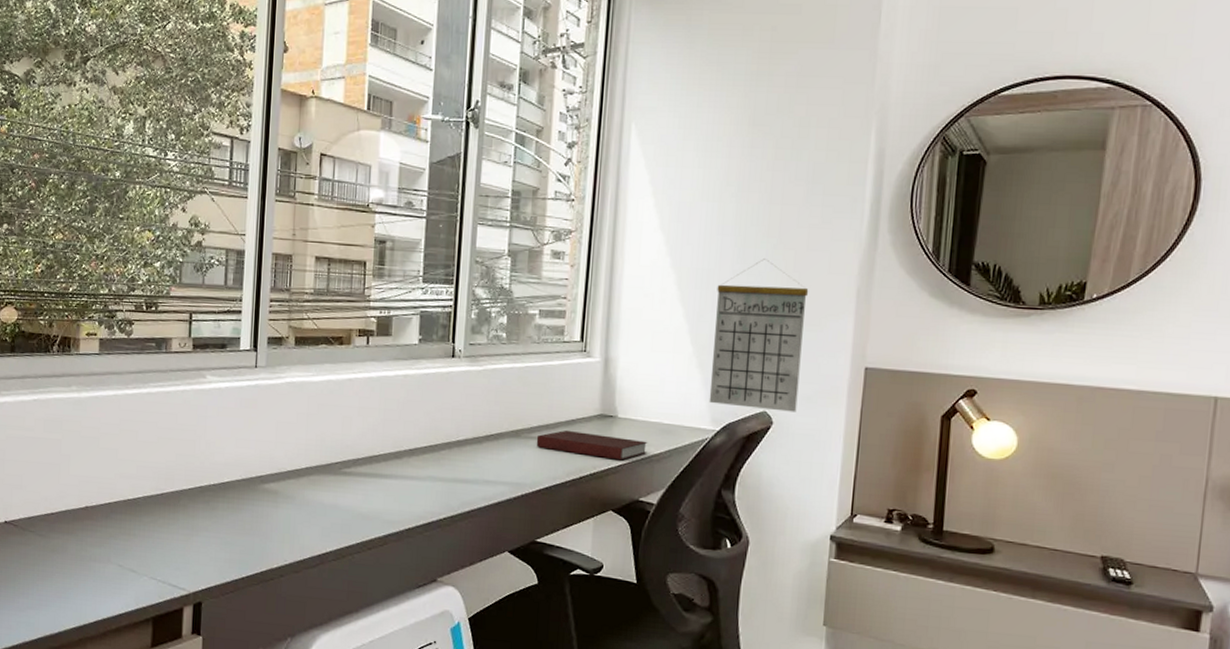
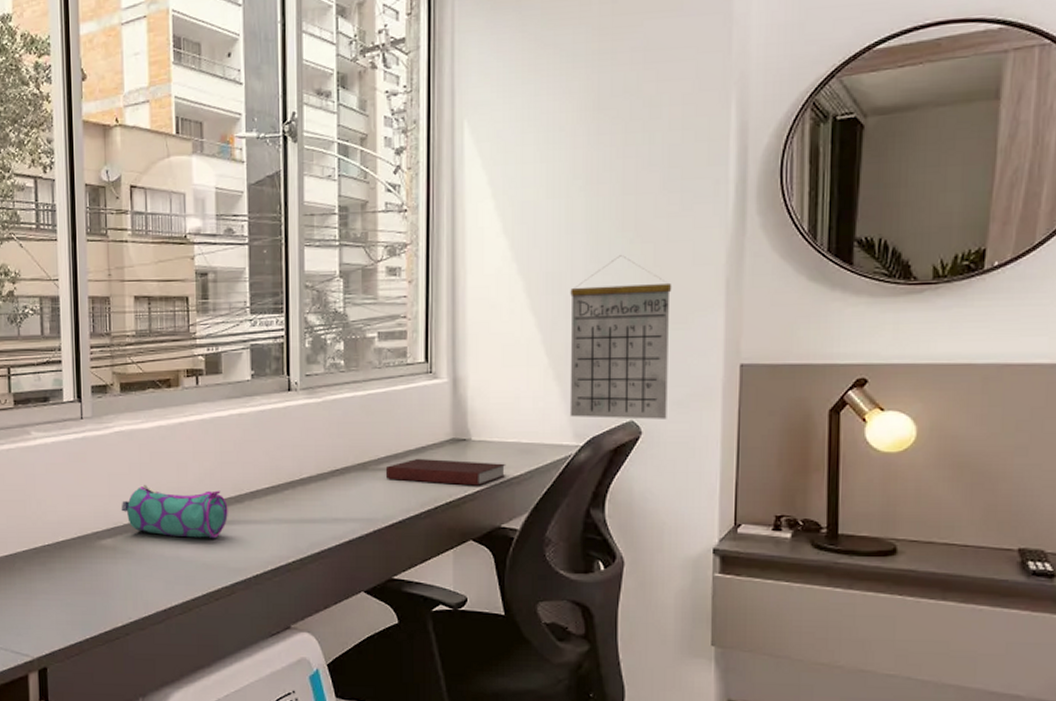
pencil case: none [285,434,387,491] -> present [121,484,228,539]

